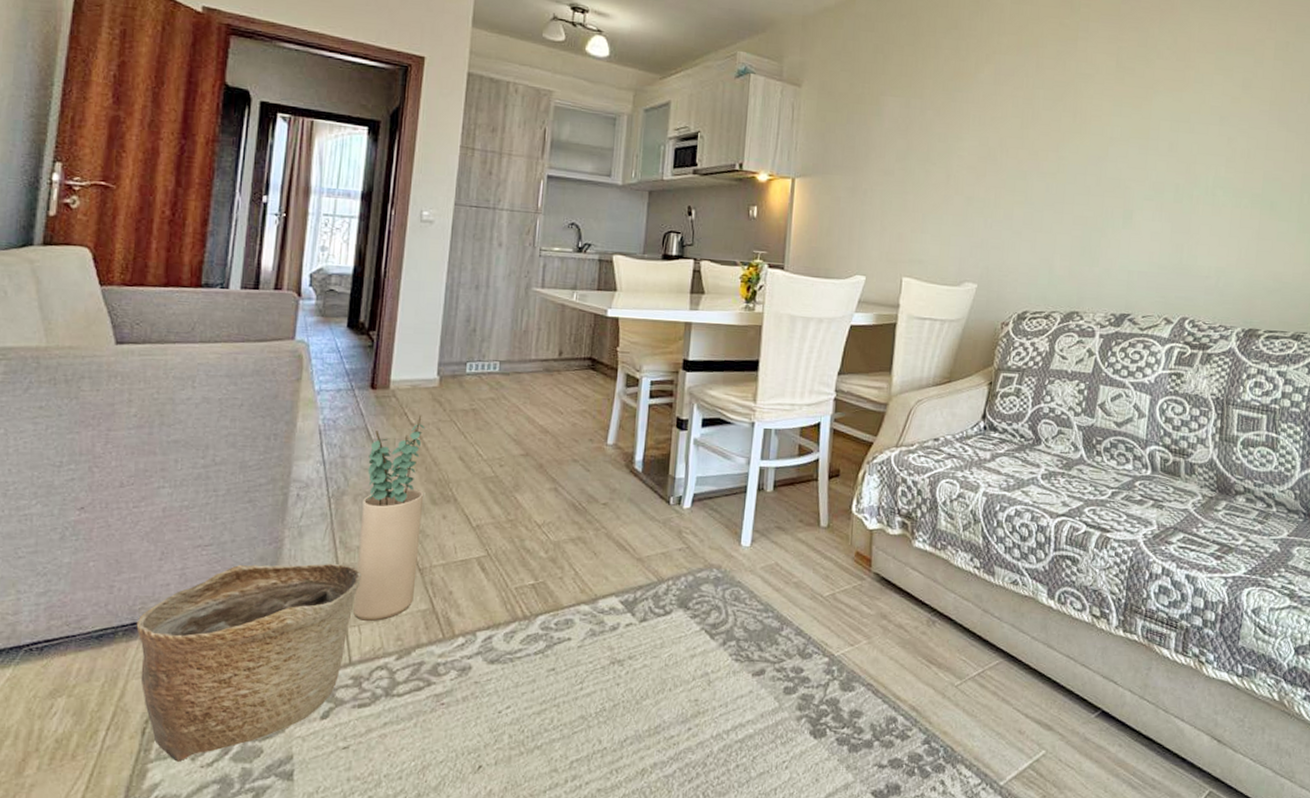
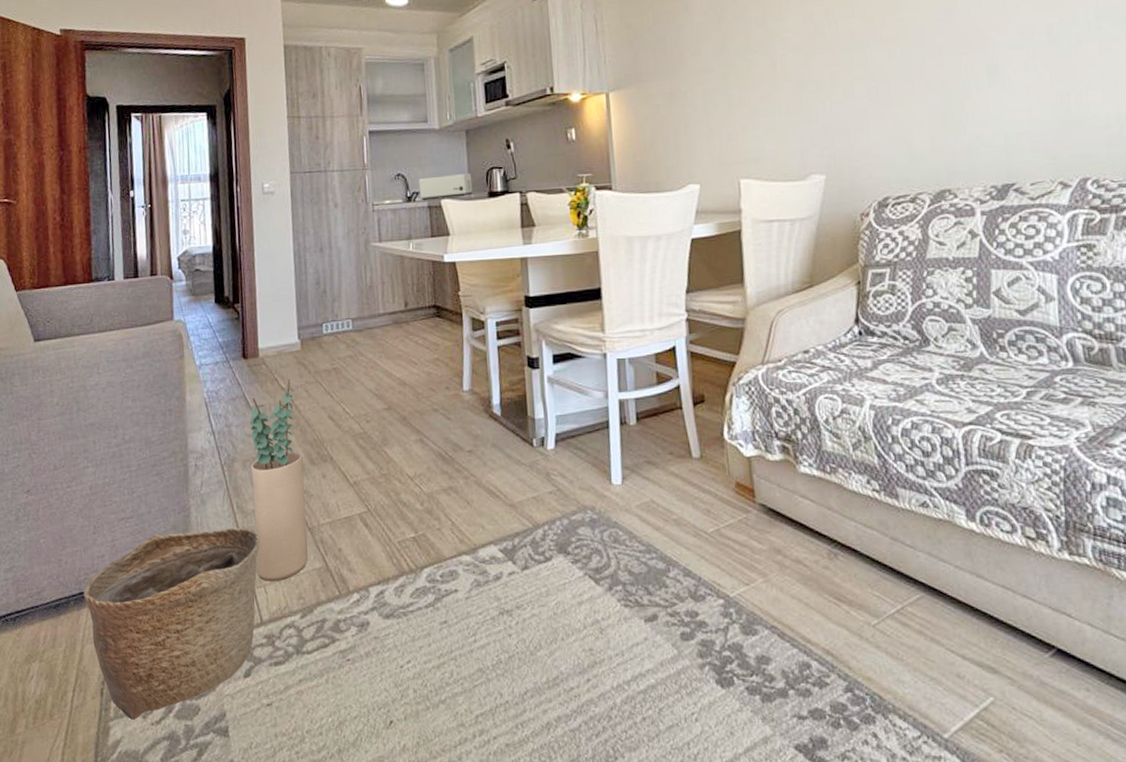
toaster: none [592,231,648,255] -> present [418,174,473,201]

